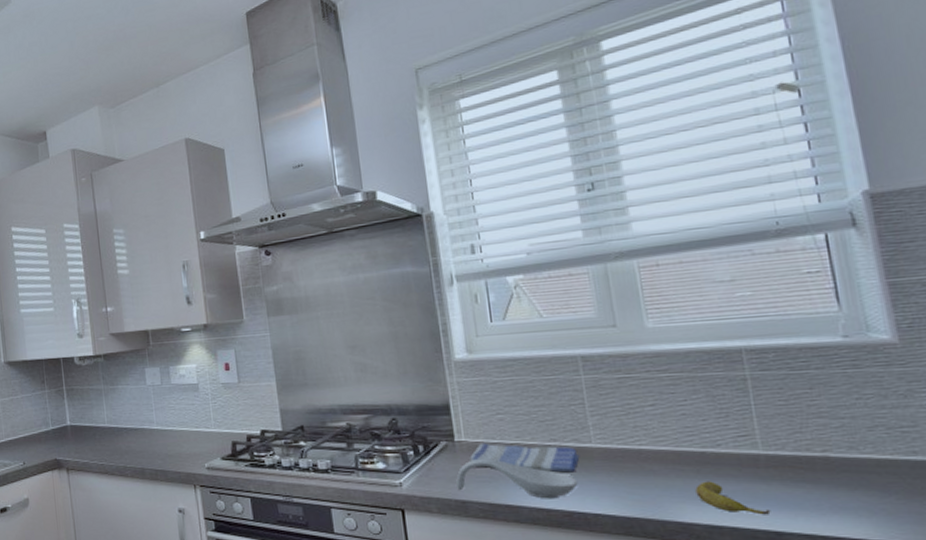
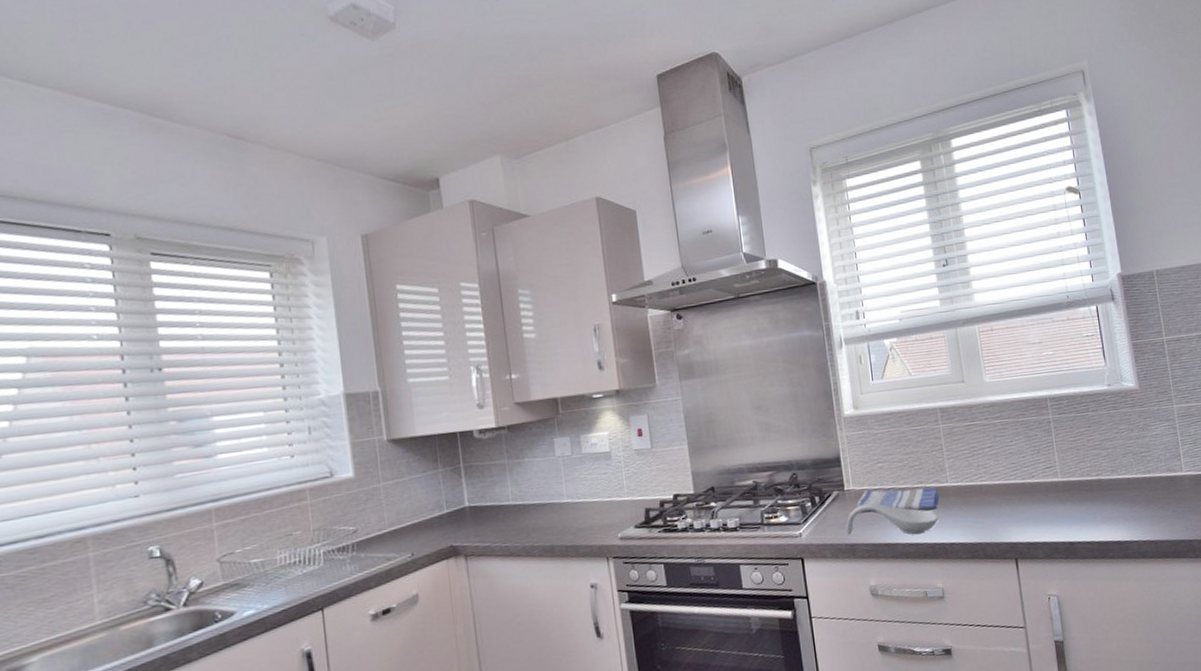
banana: present [695,481,771,515] -> none [1019,506,1066,530]

